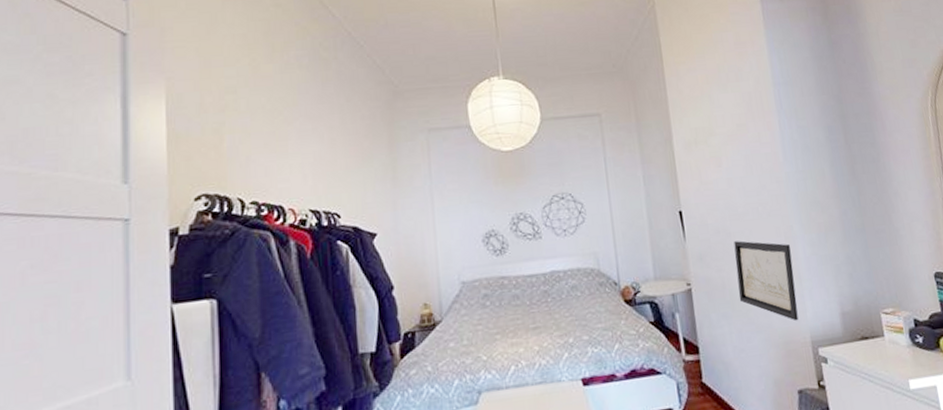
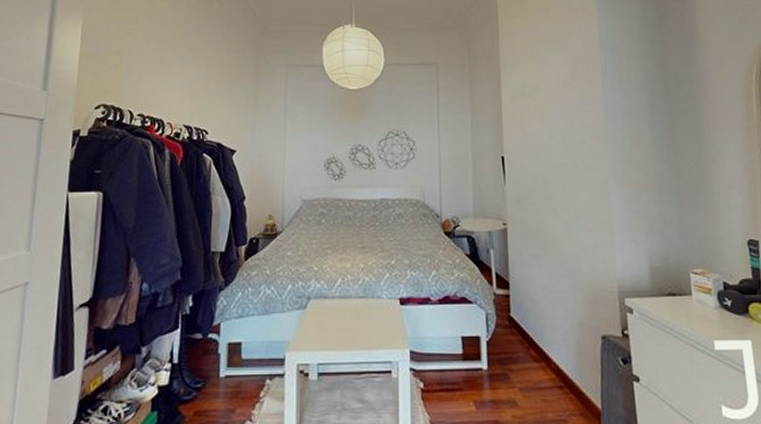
wall art: present [733,240,799,321] -> none [550,189,607,270]

